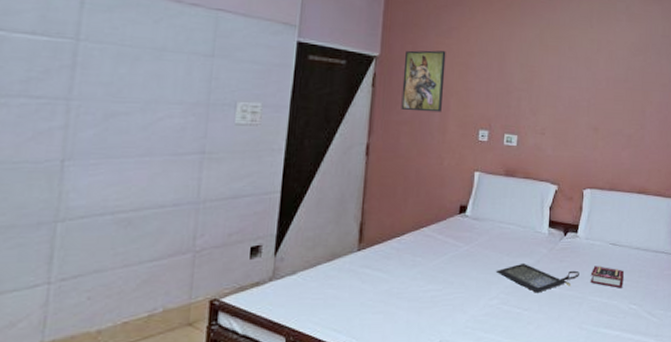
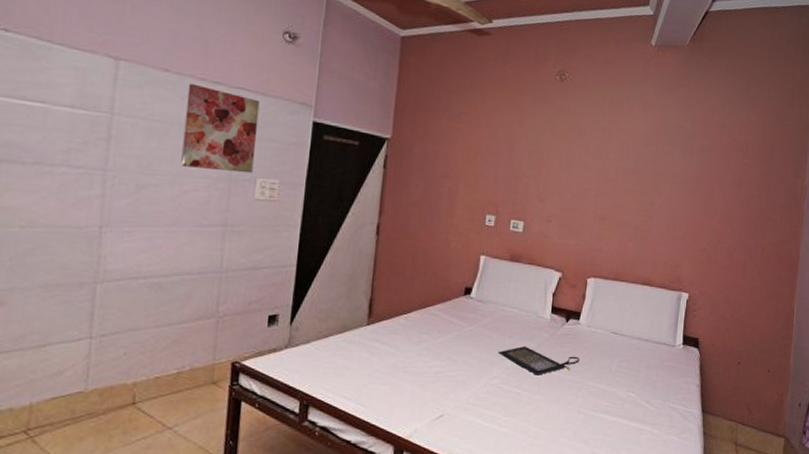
wall art: none [154,6,241,97] -> present [181,83,260,174]
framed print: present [401,50,446,112] -> none [411,133,456,196]
book: present [591,266,624,288] -> none [591,353,624,376]

